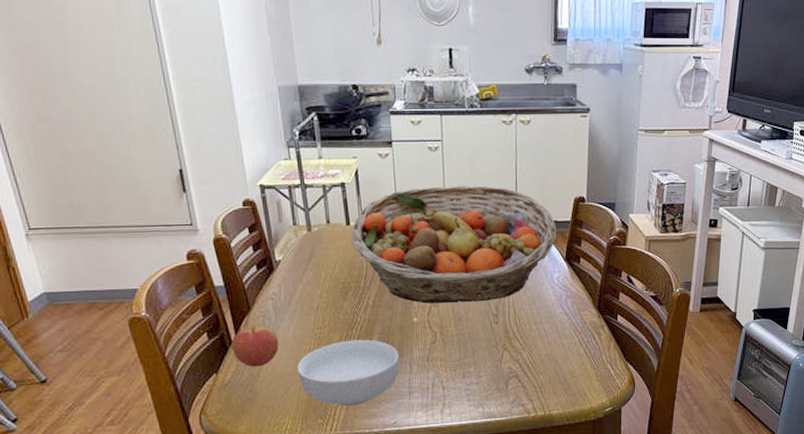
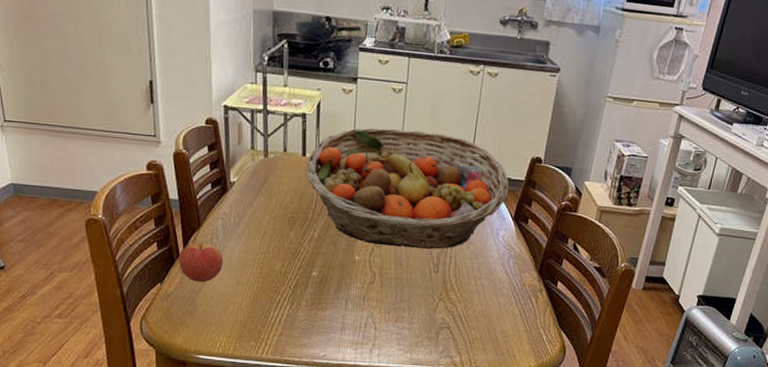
cereal bowl: present [297,339,400,407] -> none [237,269,337,334]

